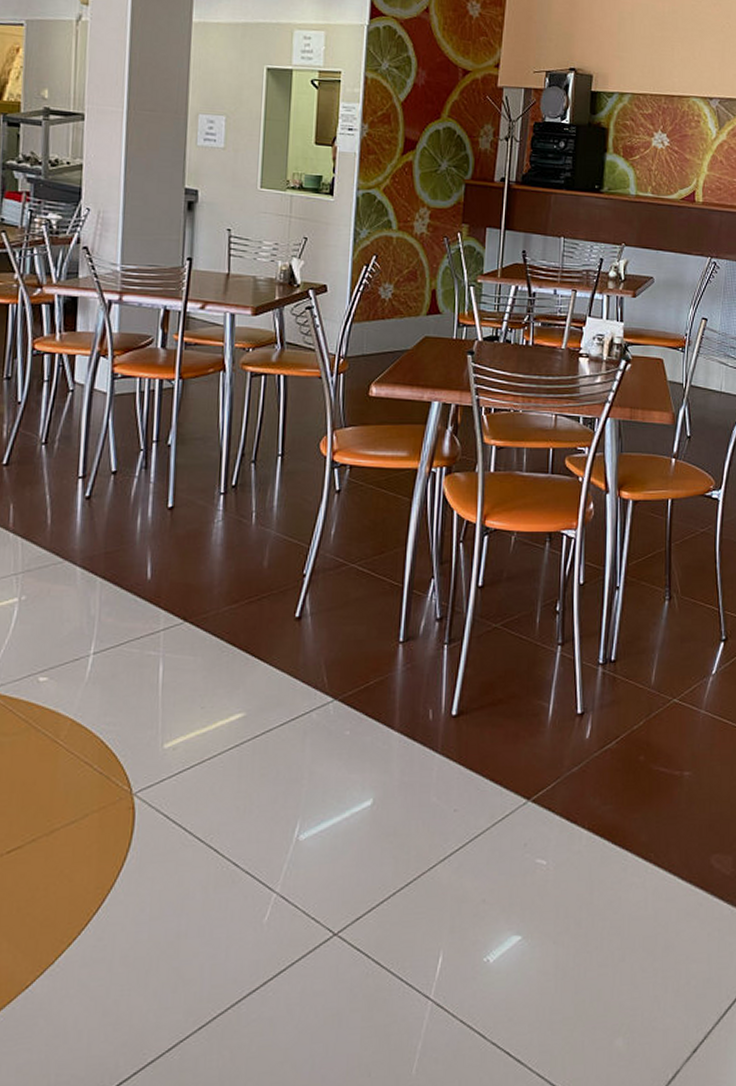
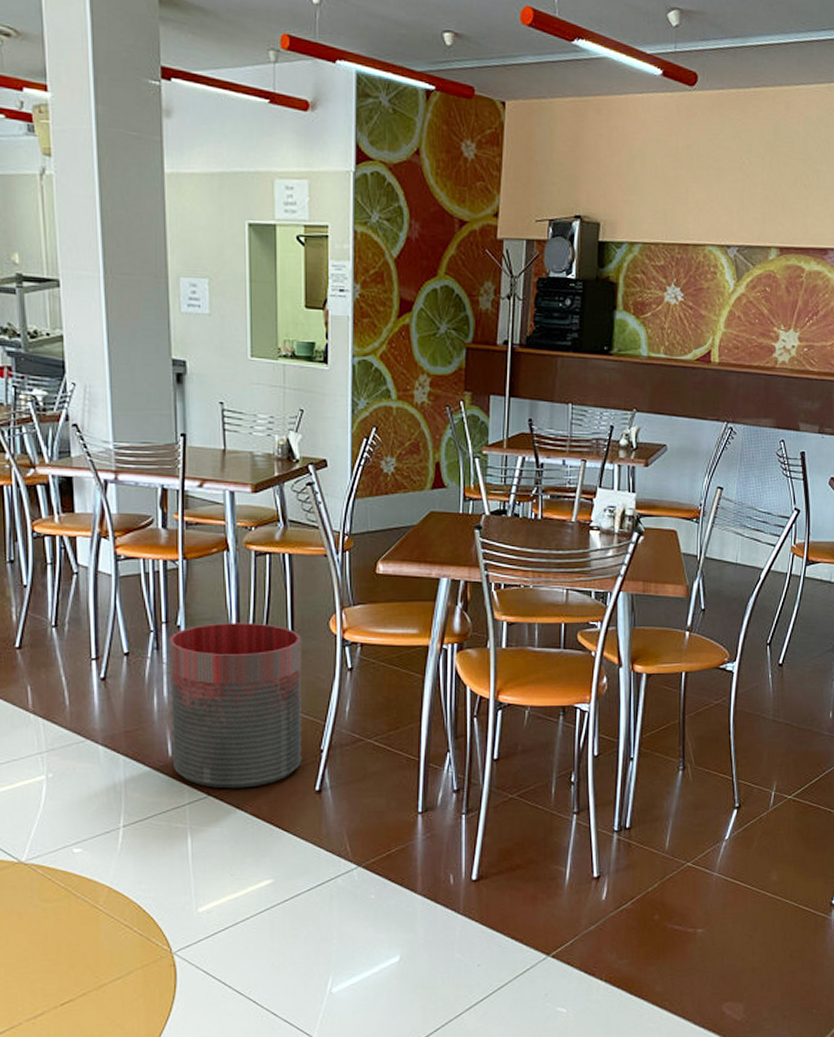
trash can: none [151,442,291,614] -> present [169,623,303,789]

